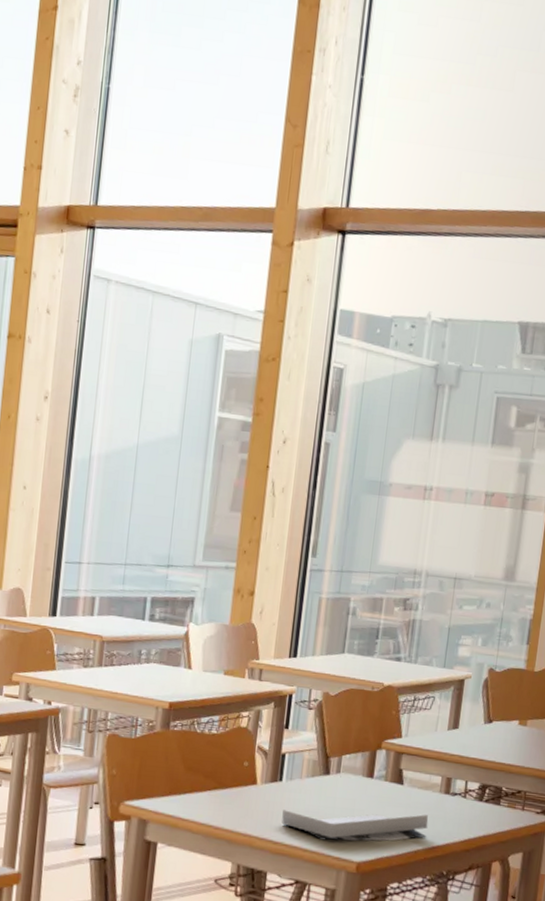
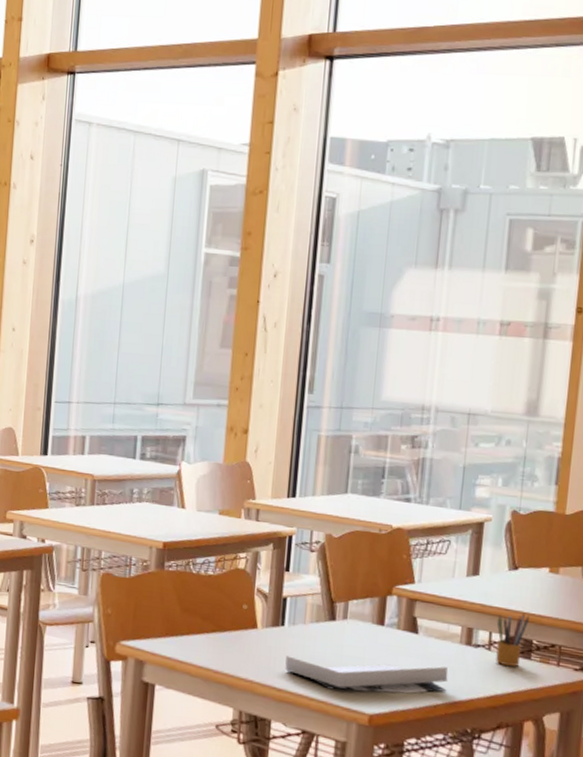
pencil box: none [470,762,500,813] -> present [496,612,529,667]

